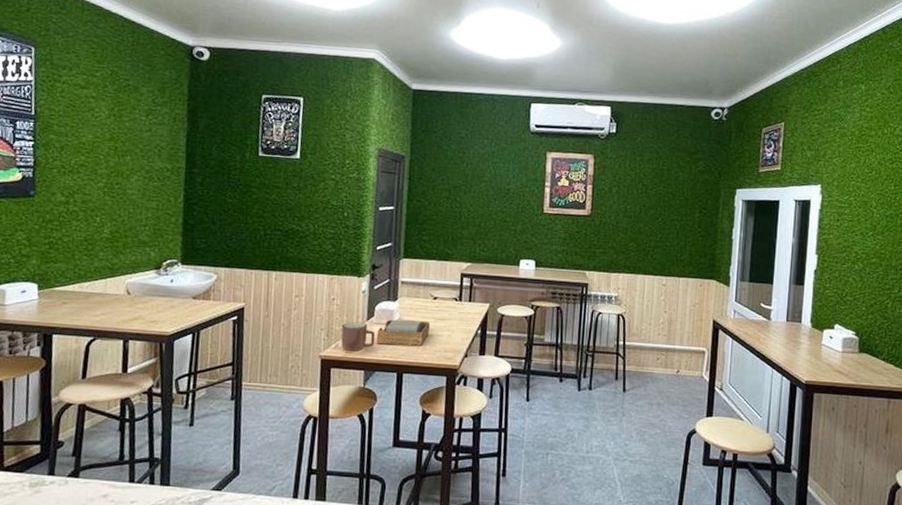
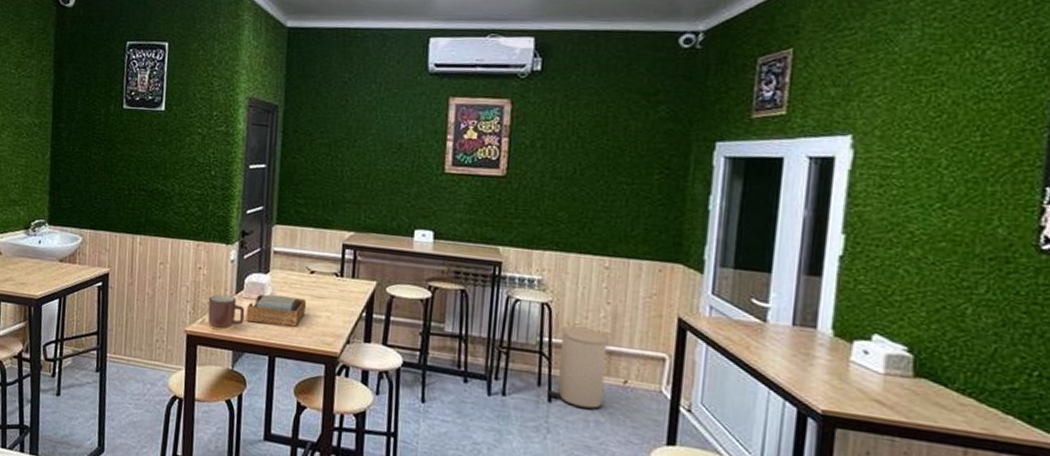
pedal bin: none [622,331,667,395] -> present [546,326,610,410]

